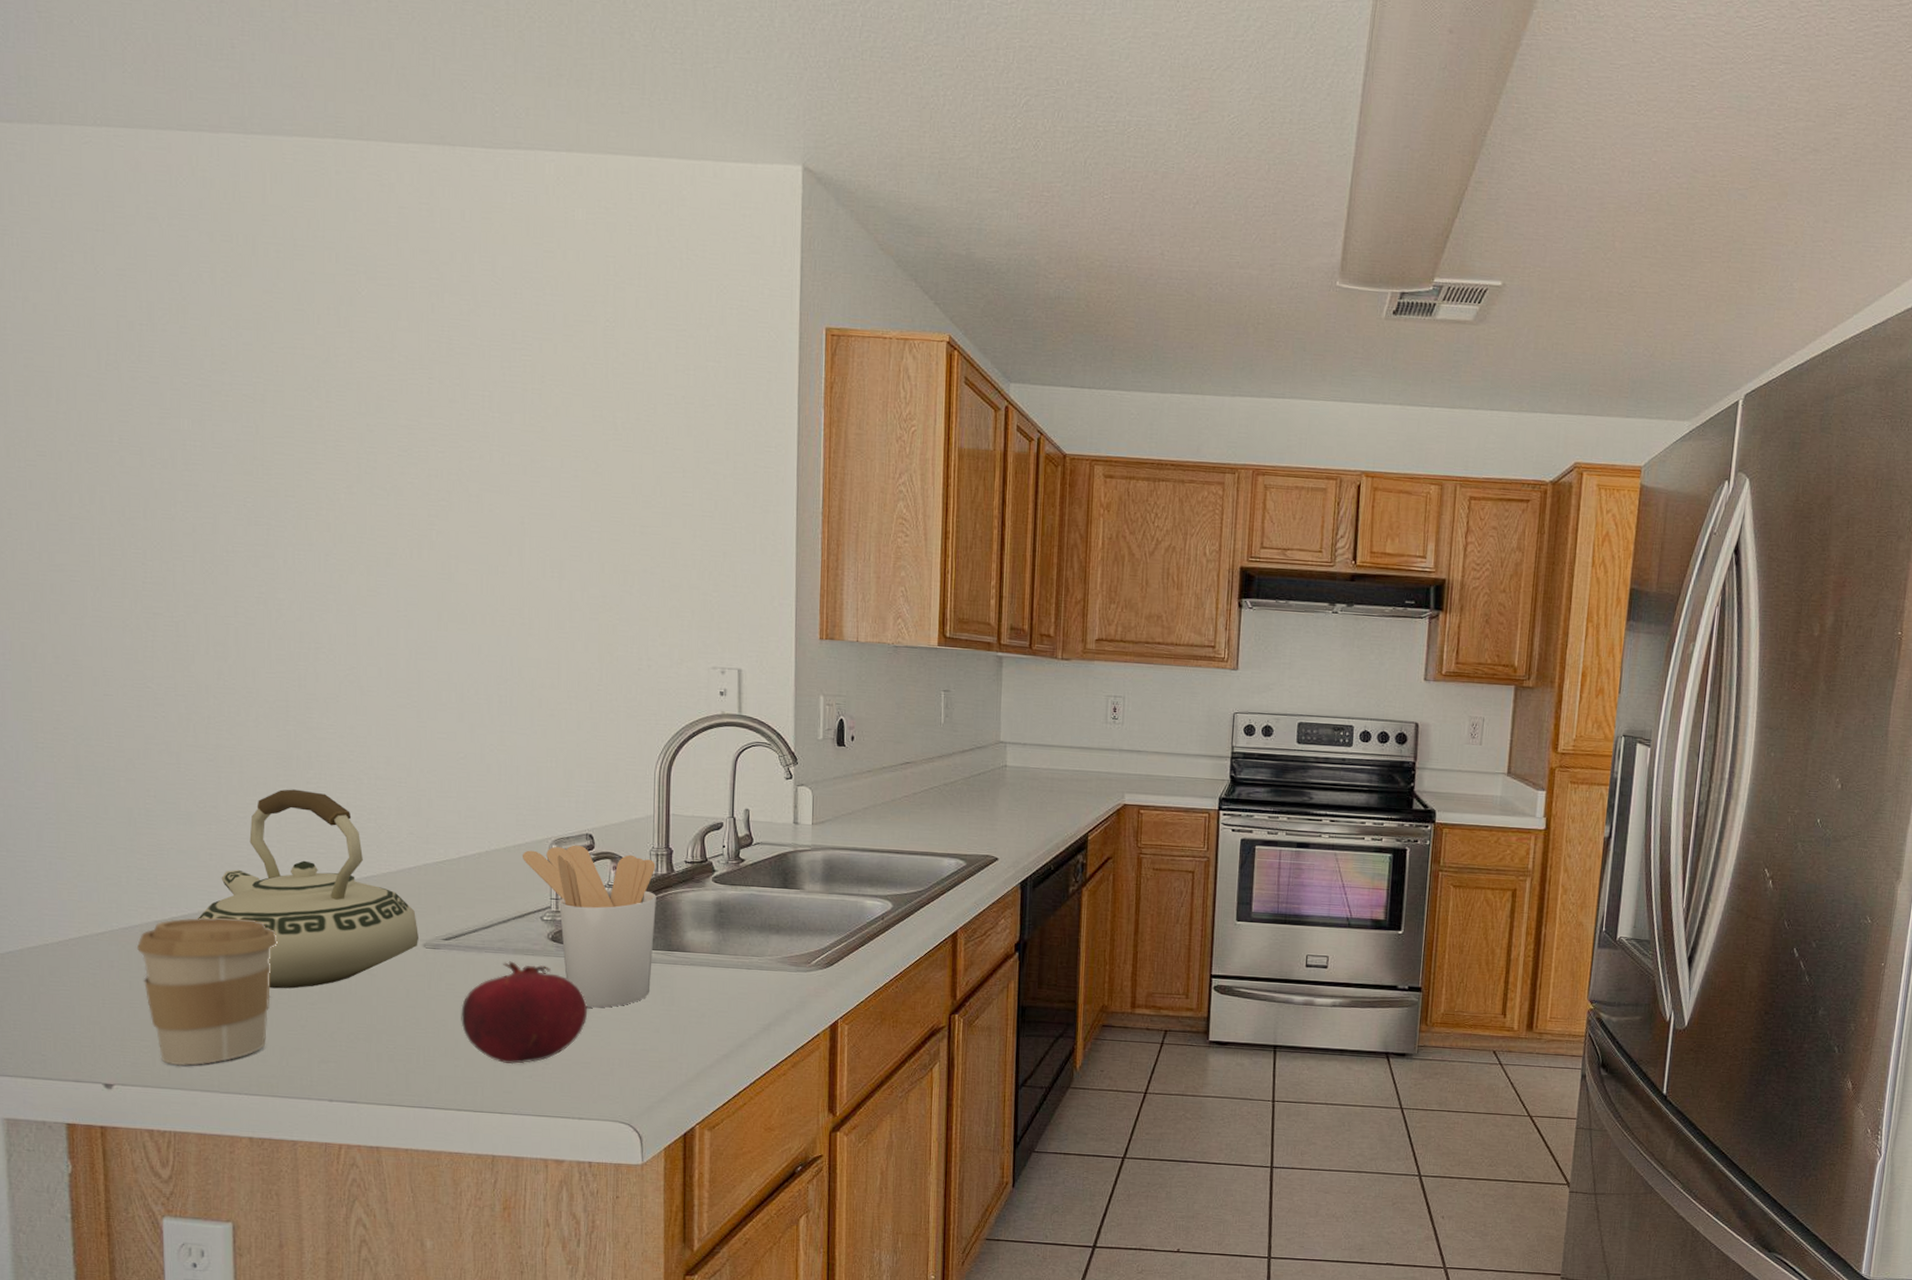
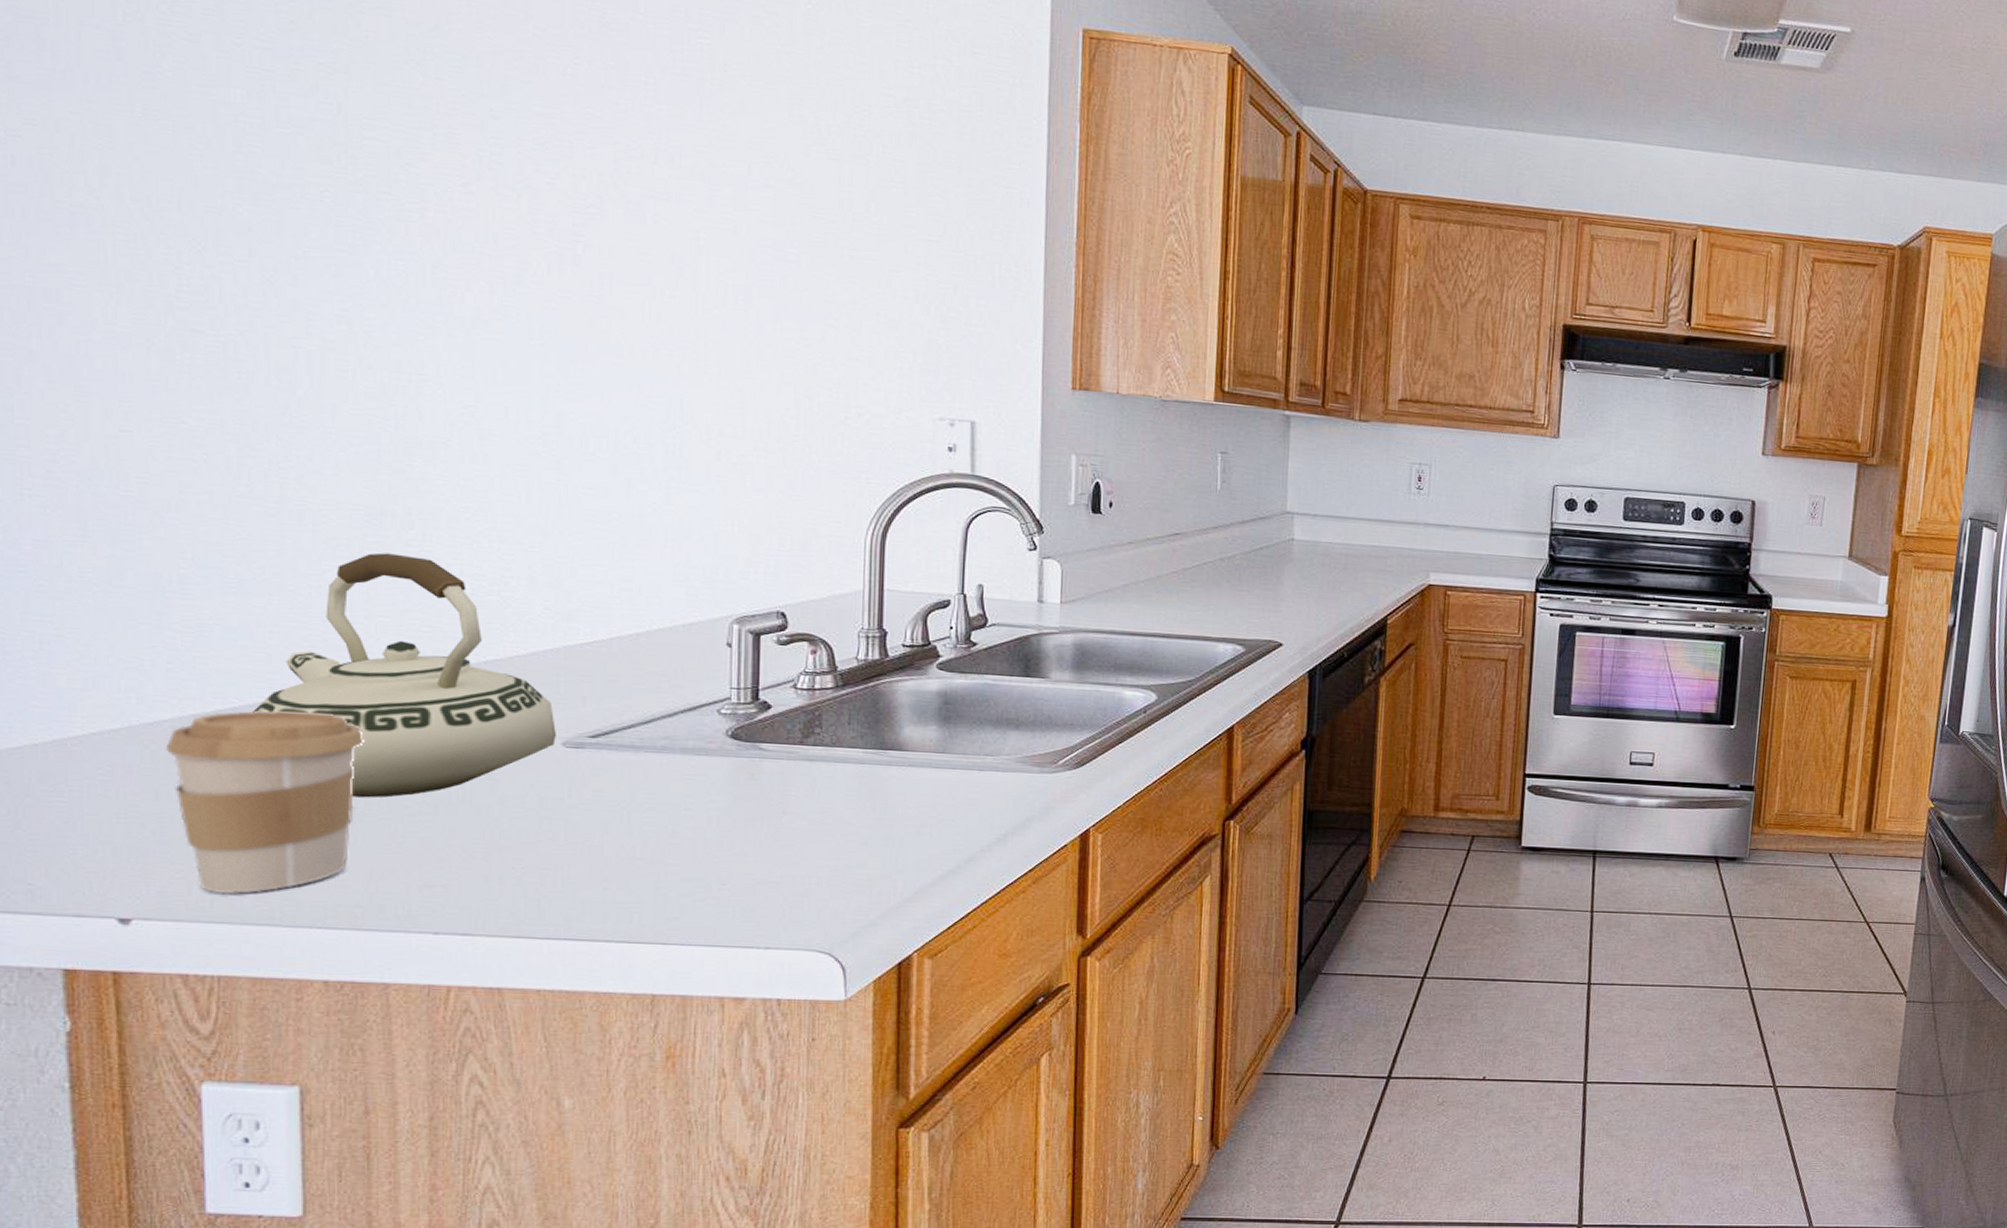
fruit: present [461,961,588,1065] -> none [612,762,778,886]
utensil holder: present [522,845,656,1008] -> none [693,624,866,818]

